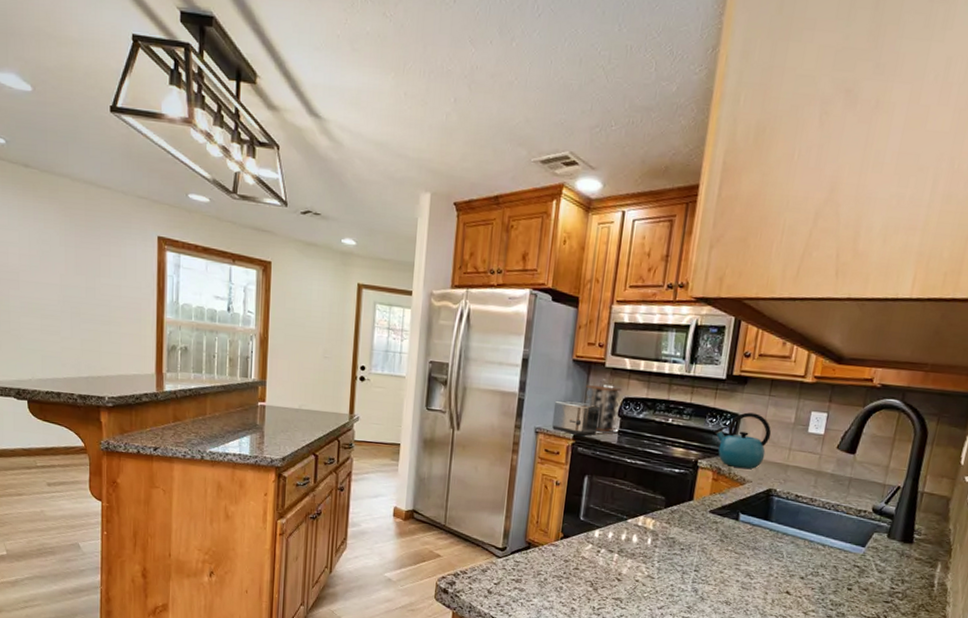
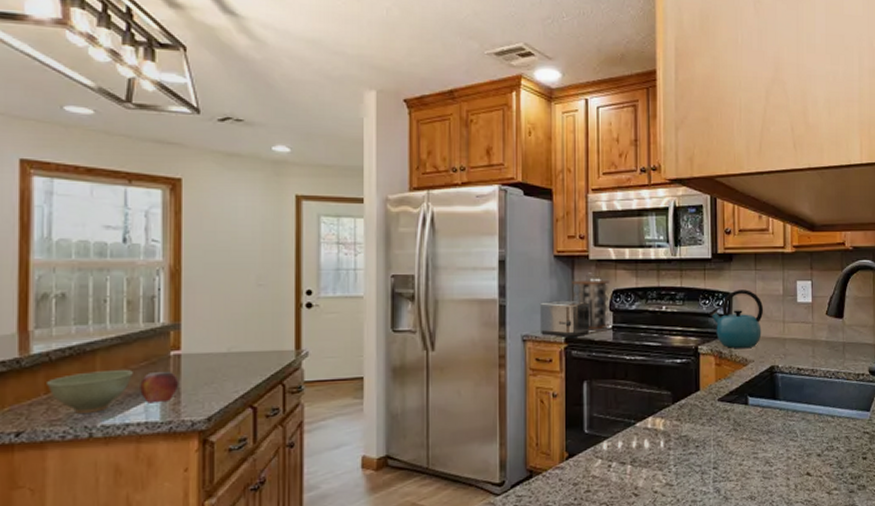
bowl: none [174,410,232,441] -> present [47,370,133,413]
fruit: none [236,414,264,442] -> present [140,369,179,405]

